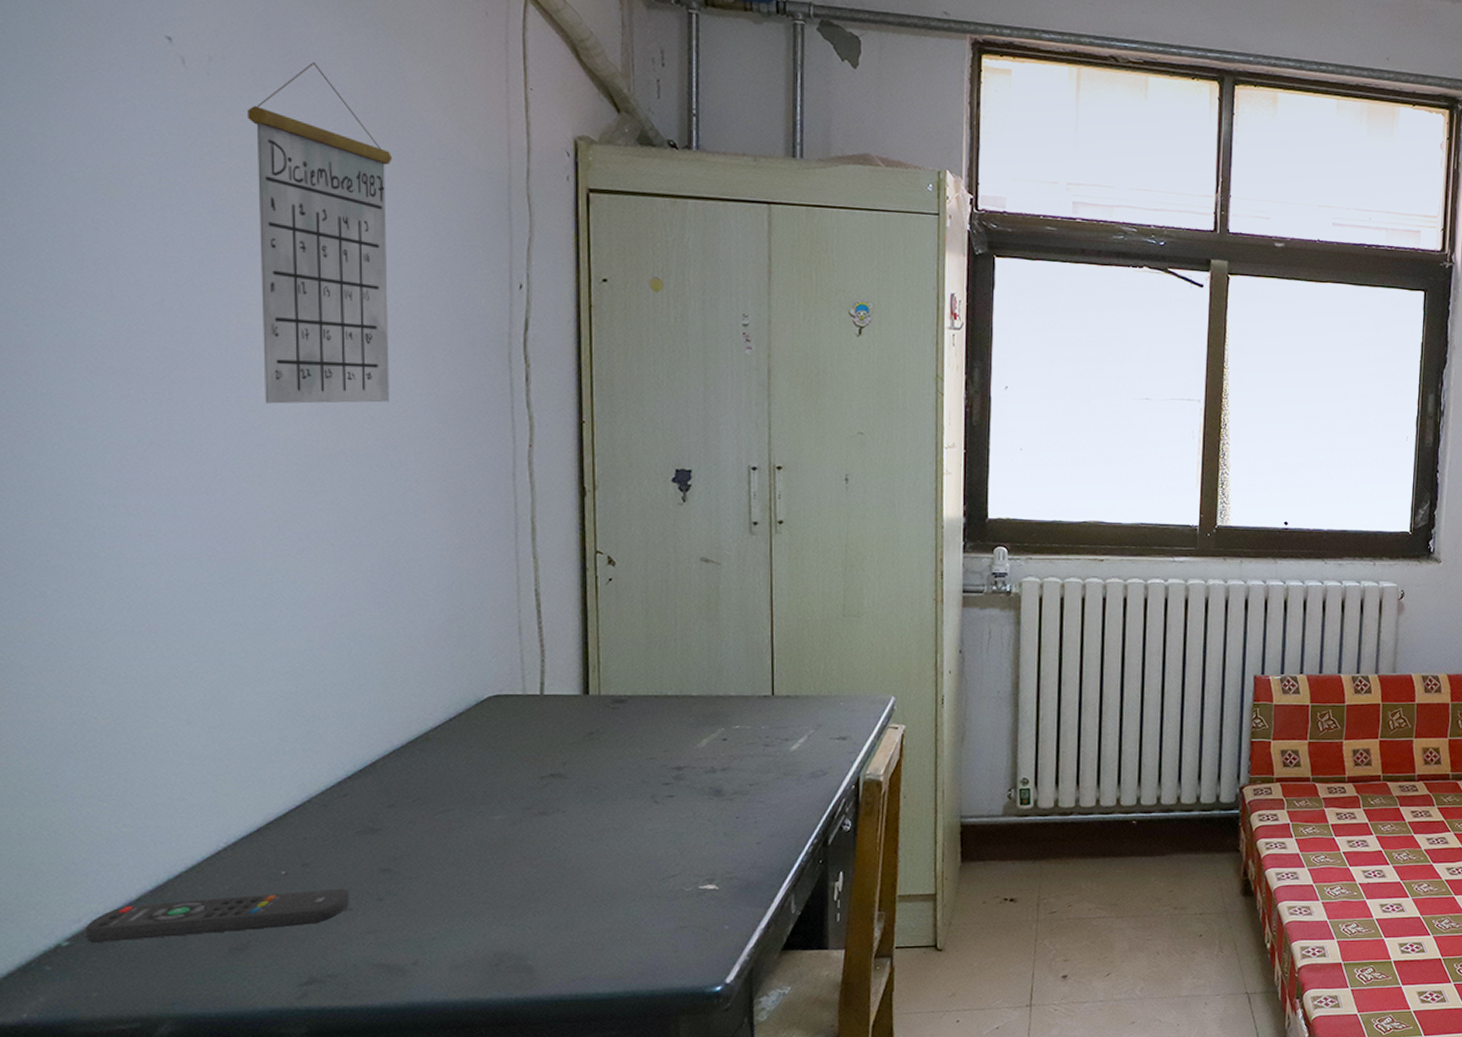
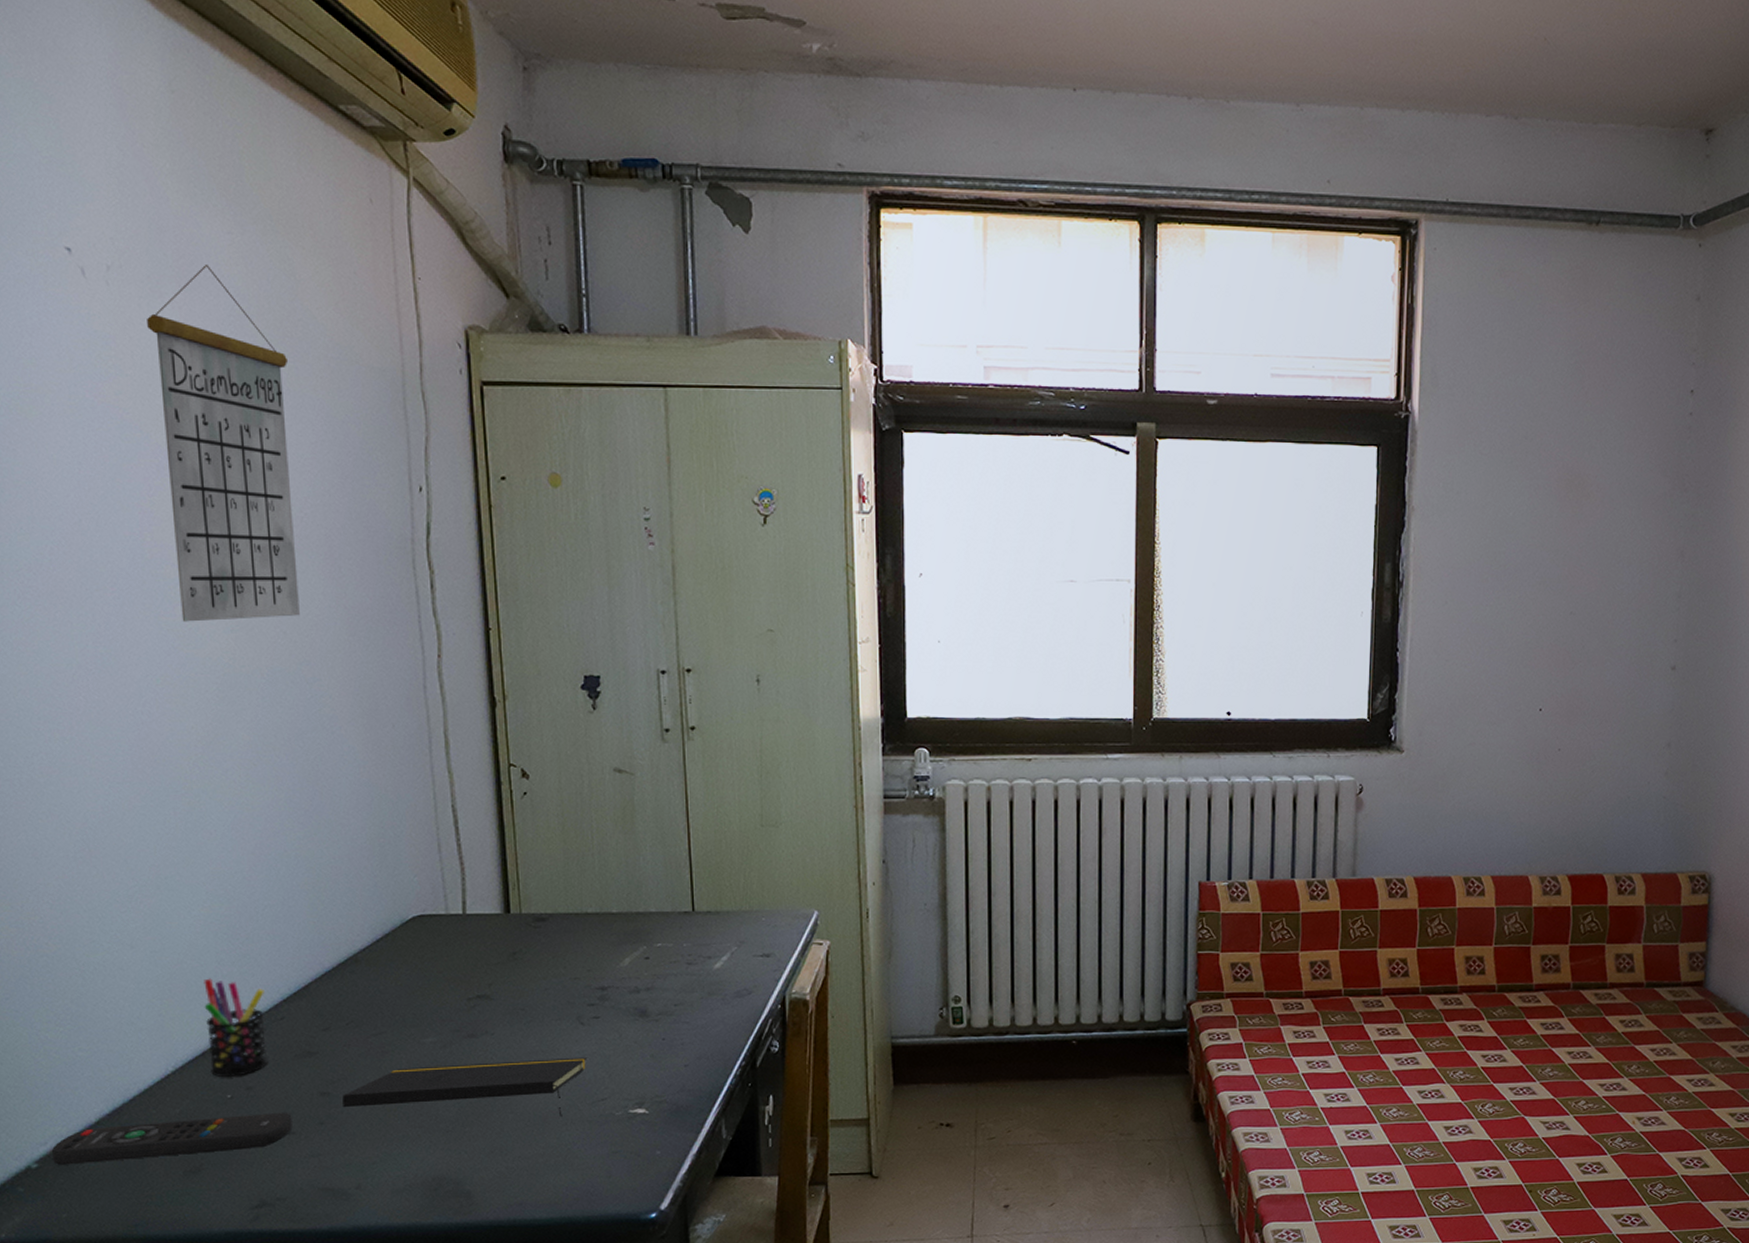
pen holder: none [262,755,328,853] -> present [204,978,268,1077]
notepad: none [404,835,659,892] -> present [342,1057,587,1116]

